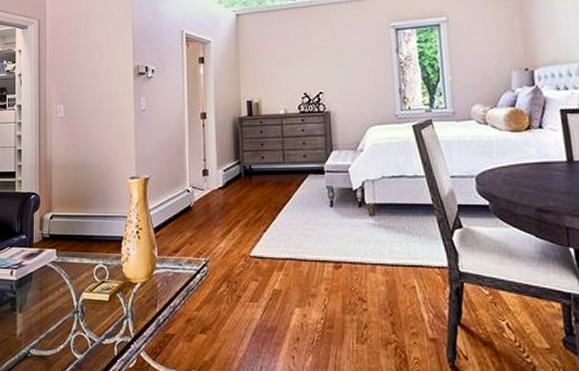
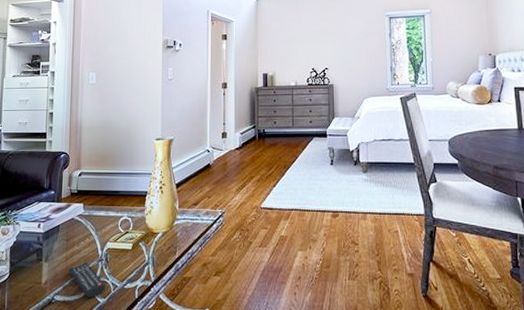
remote control: none [43,313,82,353] -> present [68,261,105,297]

